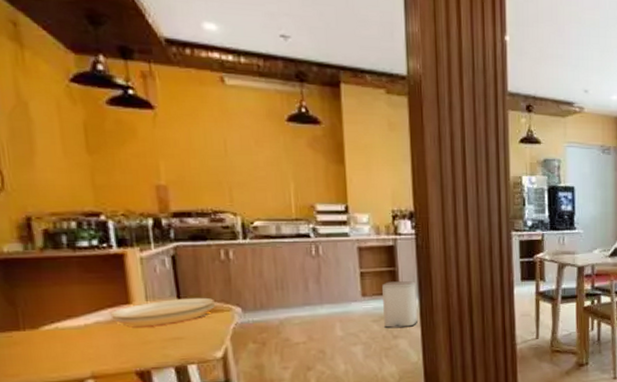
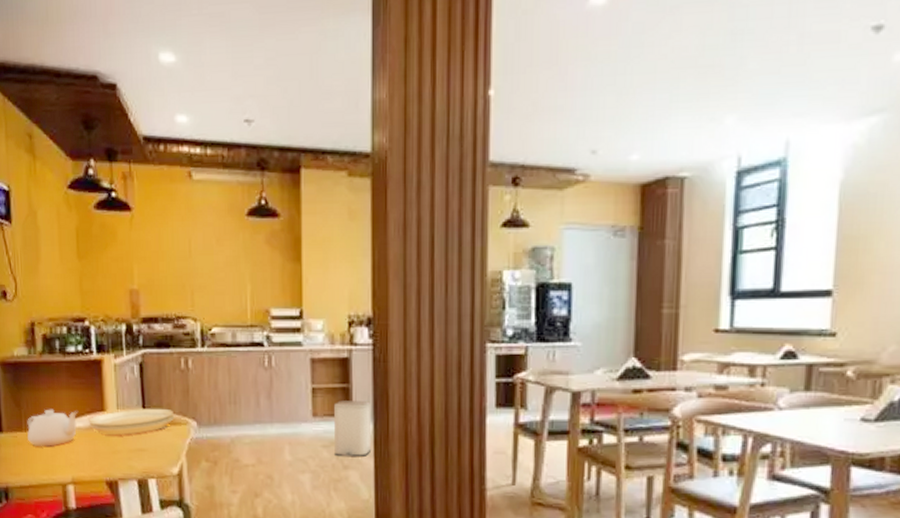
teapot: none [26,305,97,344] -> present [27,409,79,447]

